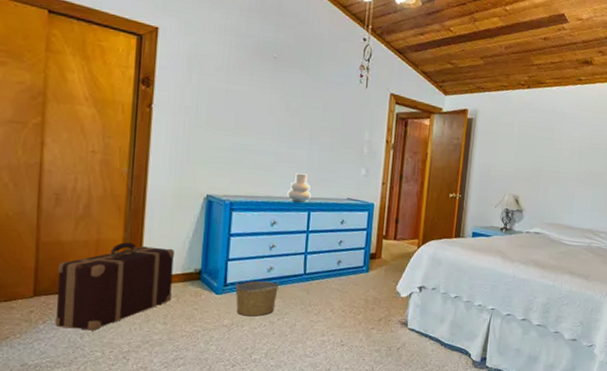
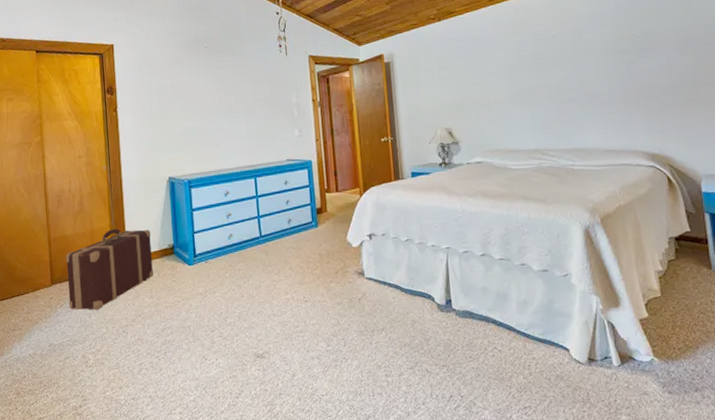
basket: present [235,281,280,317] -> none [203,246,241,283]
vase: present [288,173,310,203] -> none [235,144,254,172]

